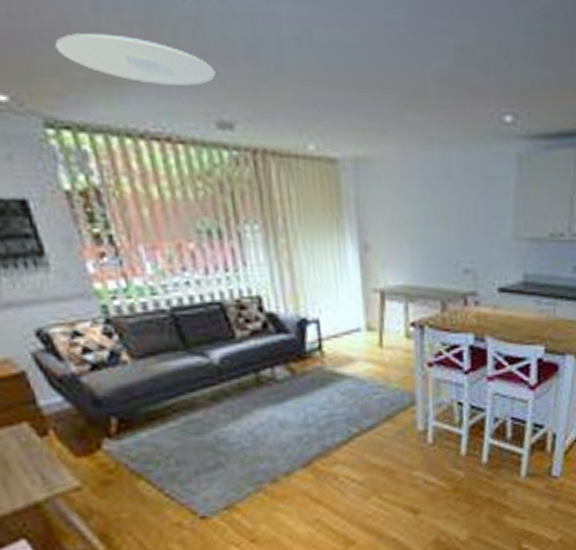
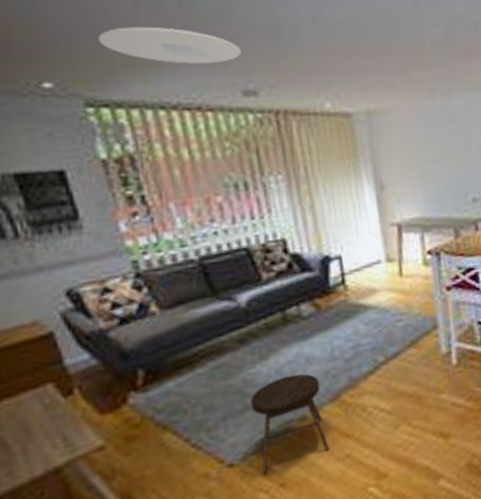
stool: none [222,437,299,529] -> present [250,374,329,474]

